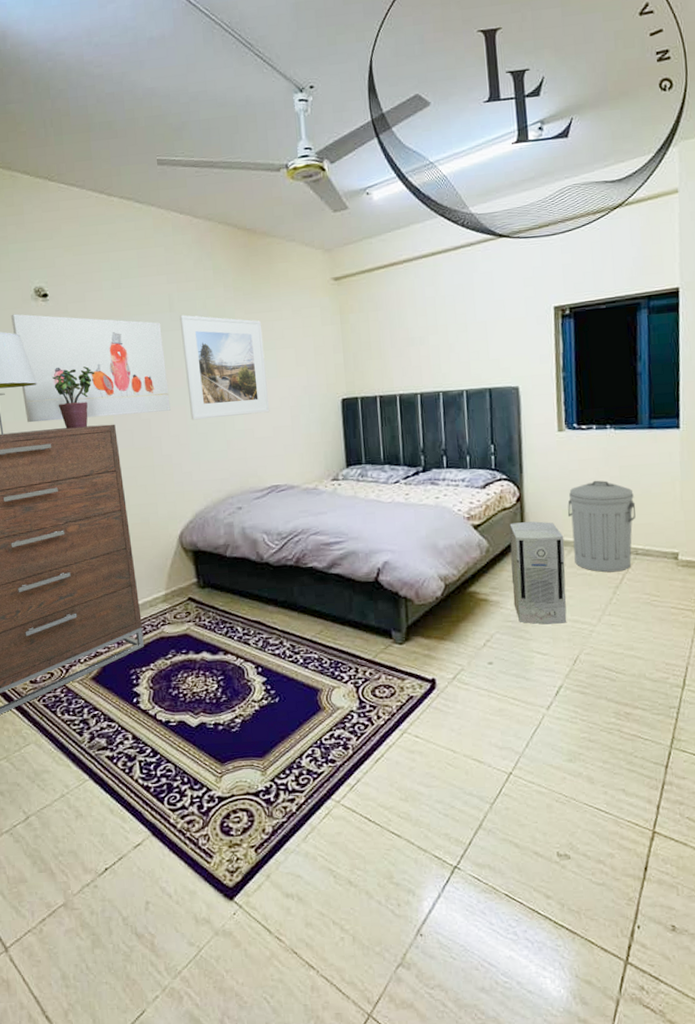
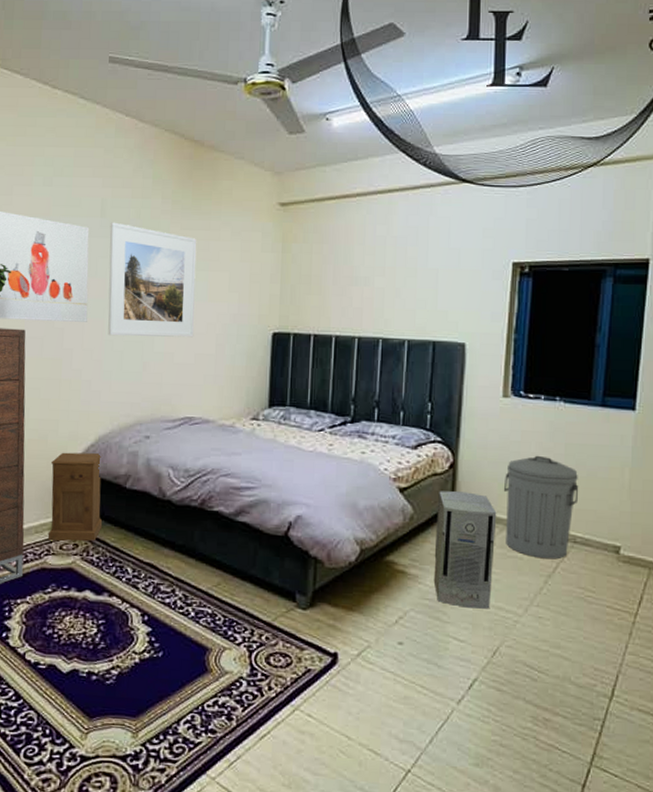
nightstand: none [155,527,210,612] -> present [48,452,103,542]

